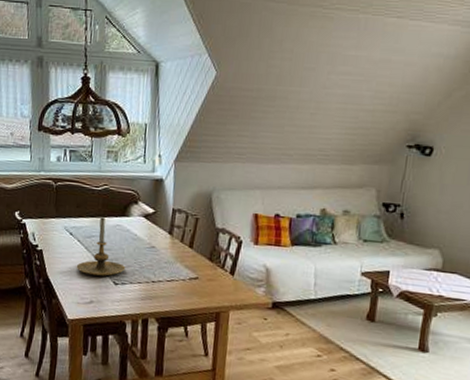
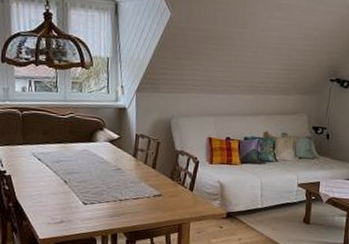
candle holder: present [76,217,126,276] -> none [45,143,94,197]

